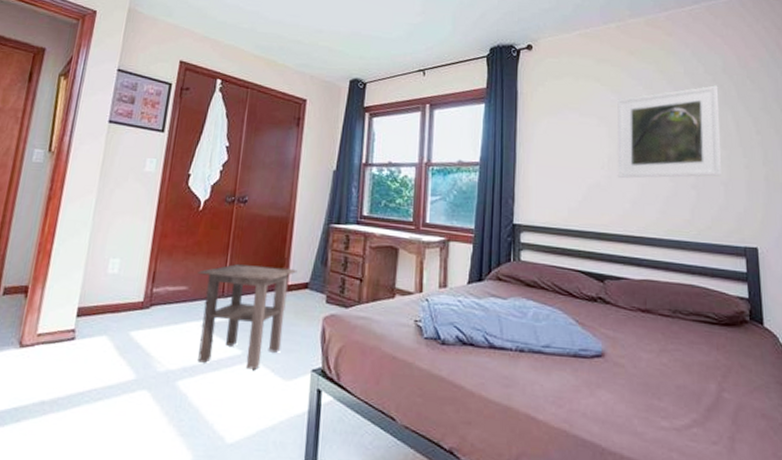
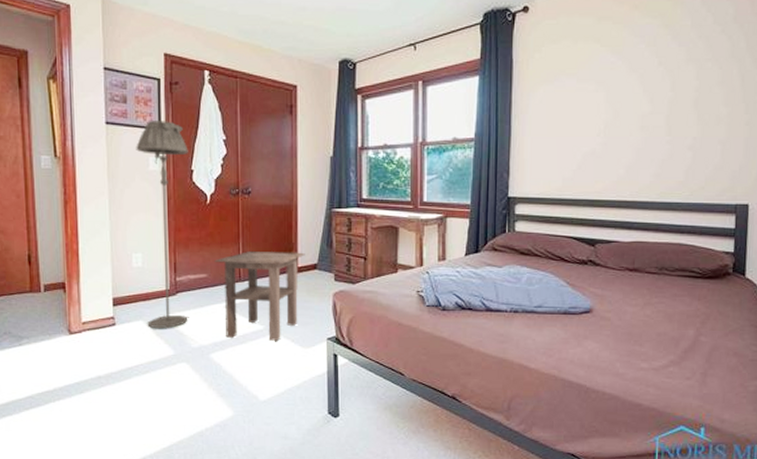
floor lamp: none [111,122,189,348] -> present [136,121,188,329]
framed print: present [617,85,721,178] -> none [613,37,727,144]

